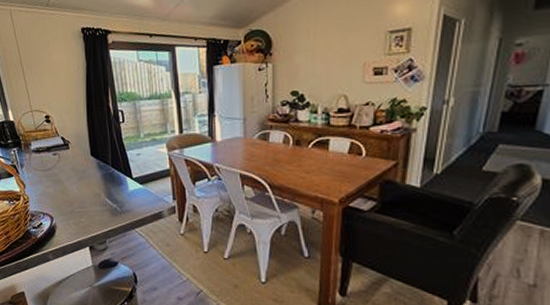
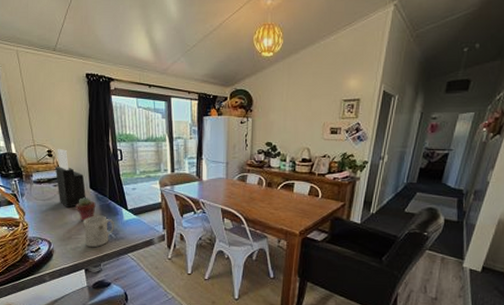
knife block: none [54,114,87,178] -> present [56,149,86,208]
potted succulent: none [77,166,98,192] -> present [76,197,96,221]
mug: none [85,186,119,222] -> present [83,215,114,248]

